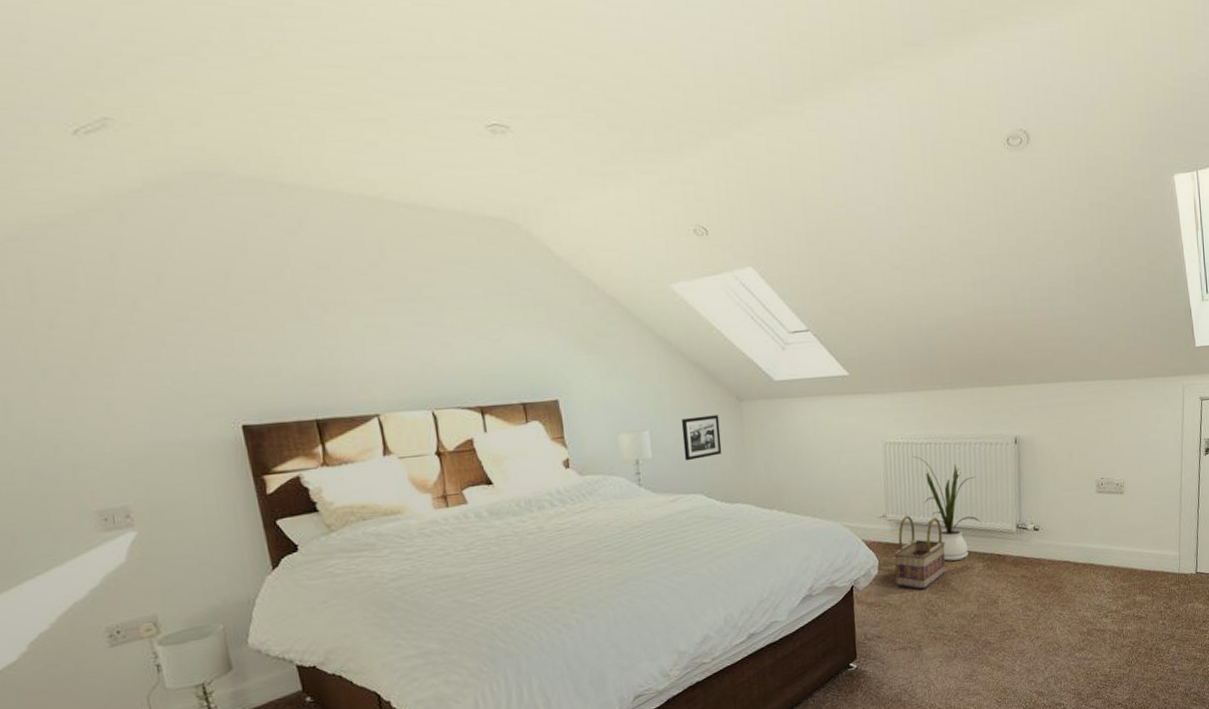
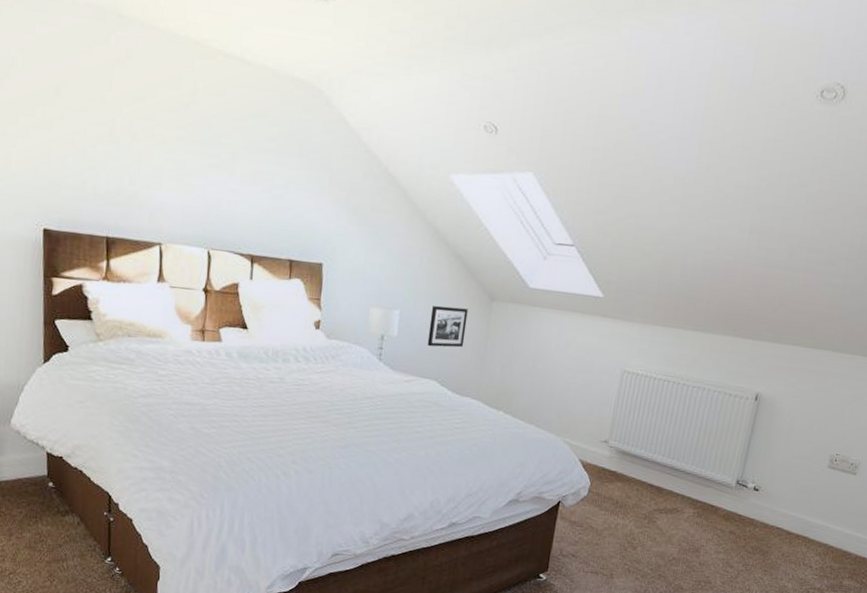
basket: present [894,515,946,590] -> none [602,445,662,521]
house plant: present [913,456,980,561] -> none [646,390,706,501]

